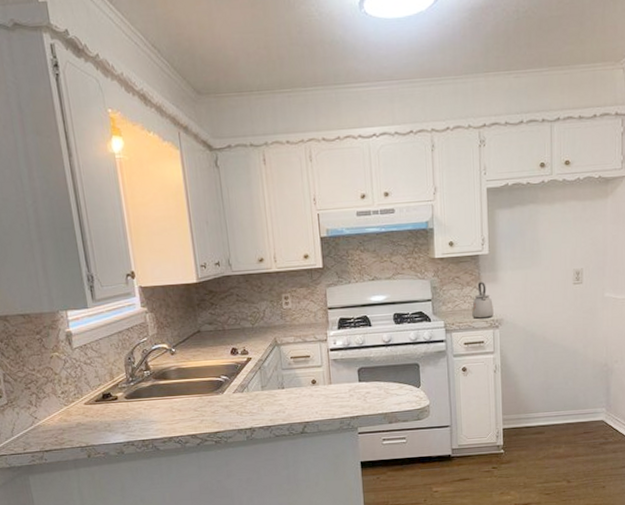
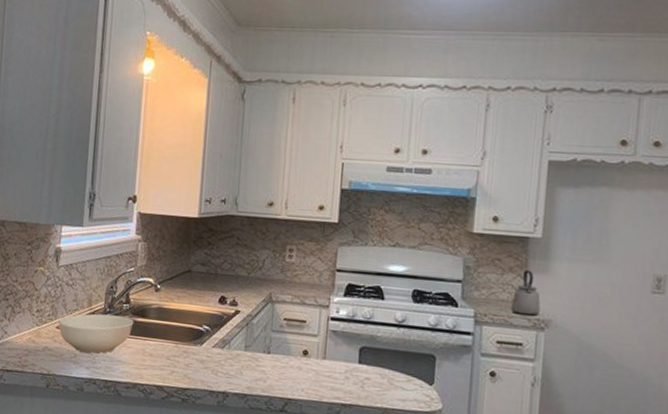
bowl: none [85,382,158,421] -> present [58,313,134,354]

